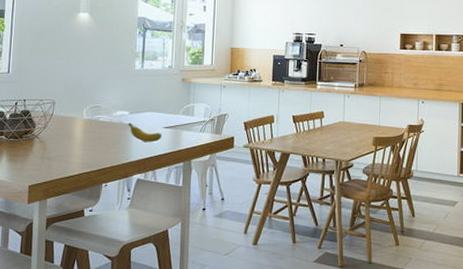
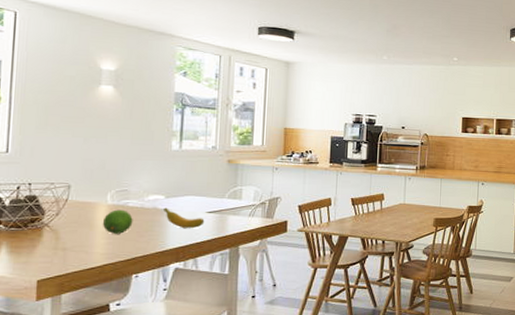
fruit: none [79,124,104,146] -> present [102,209,133,234]

